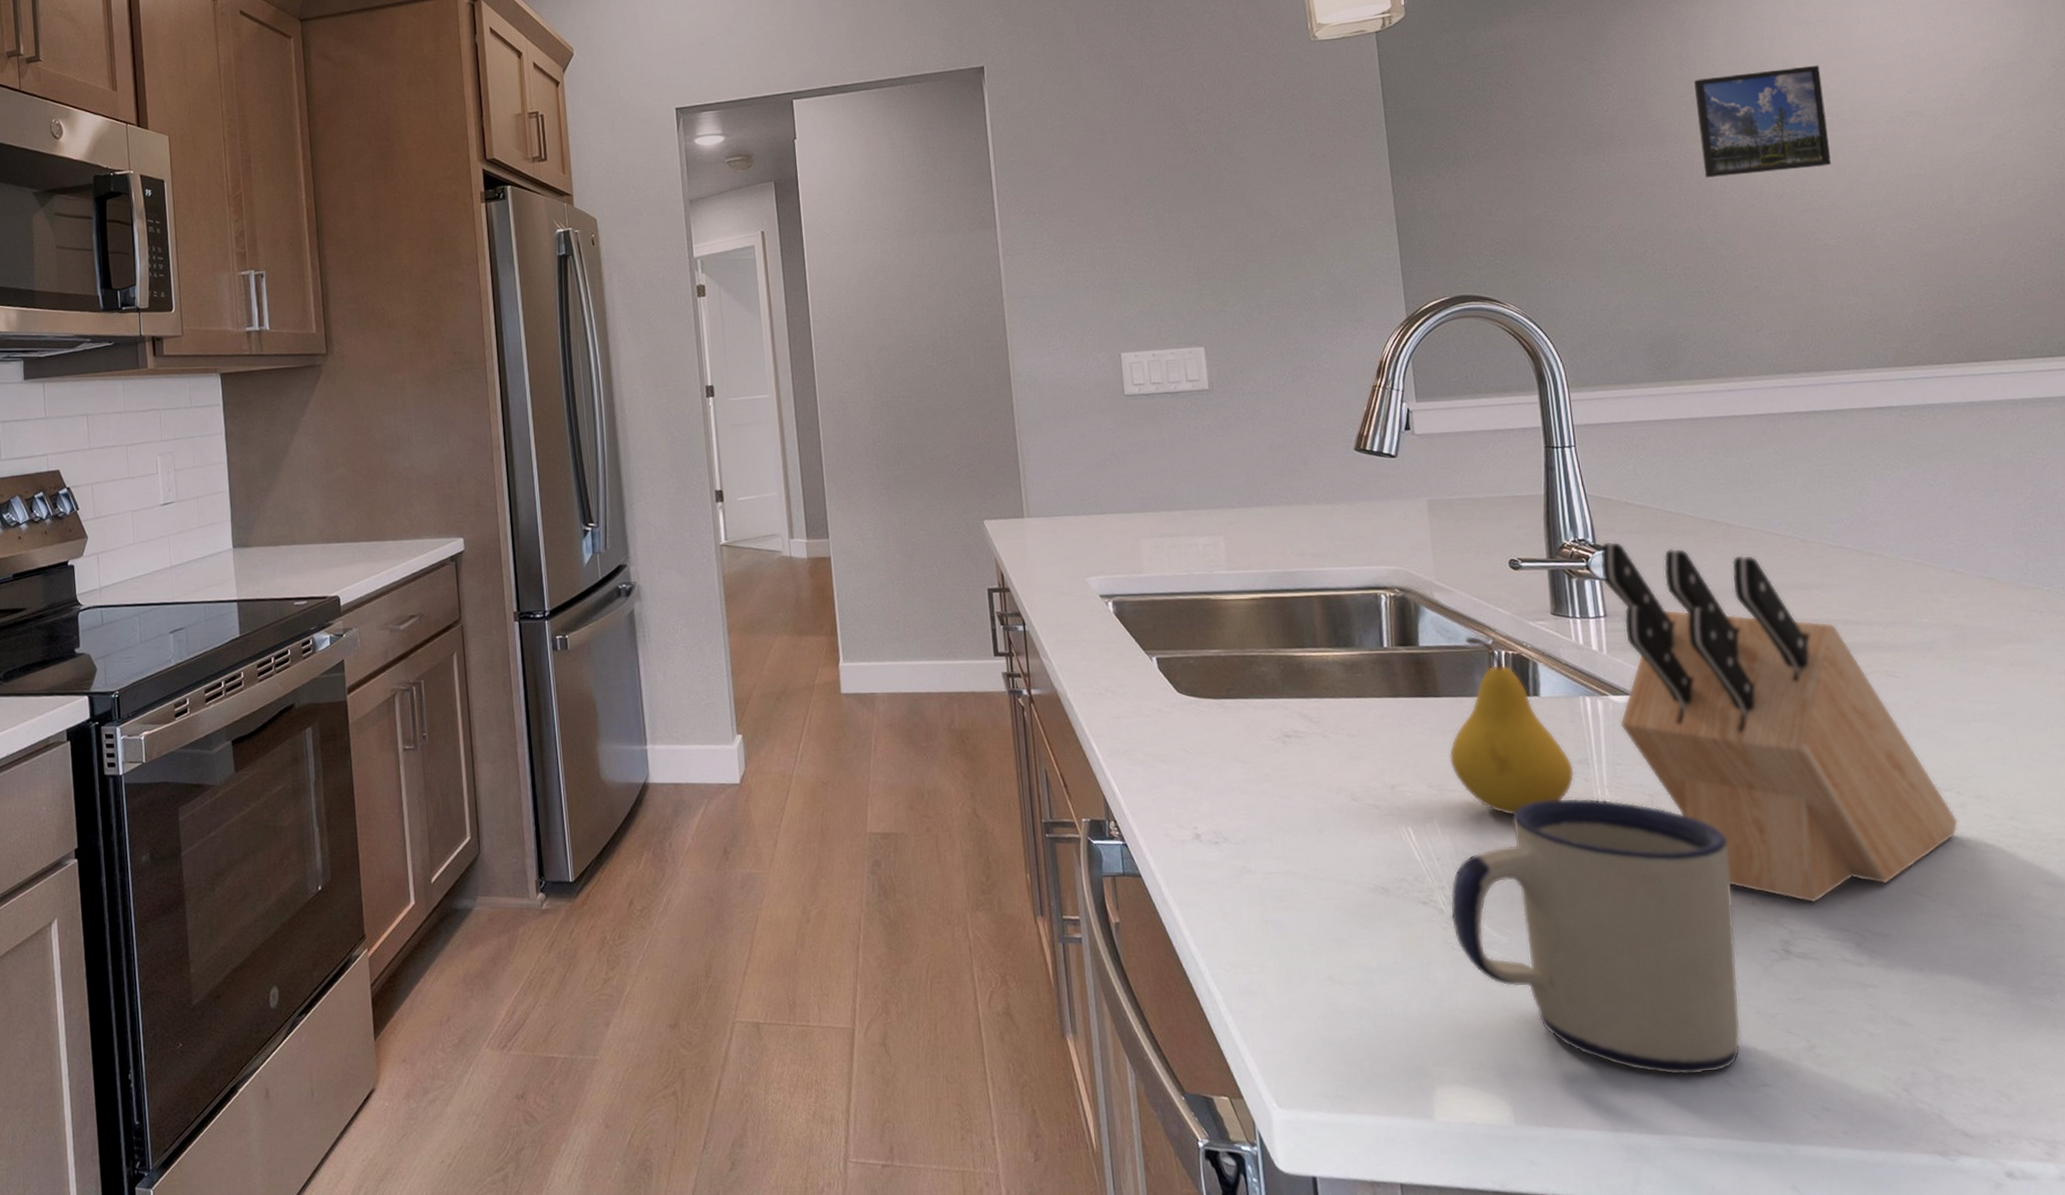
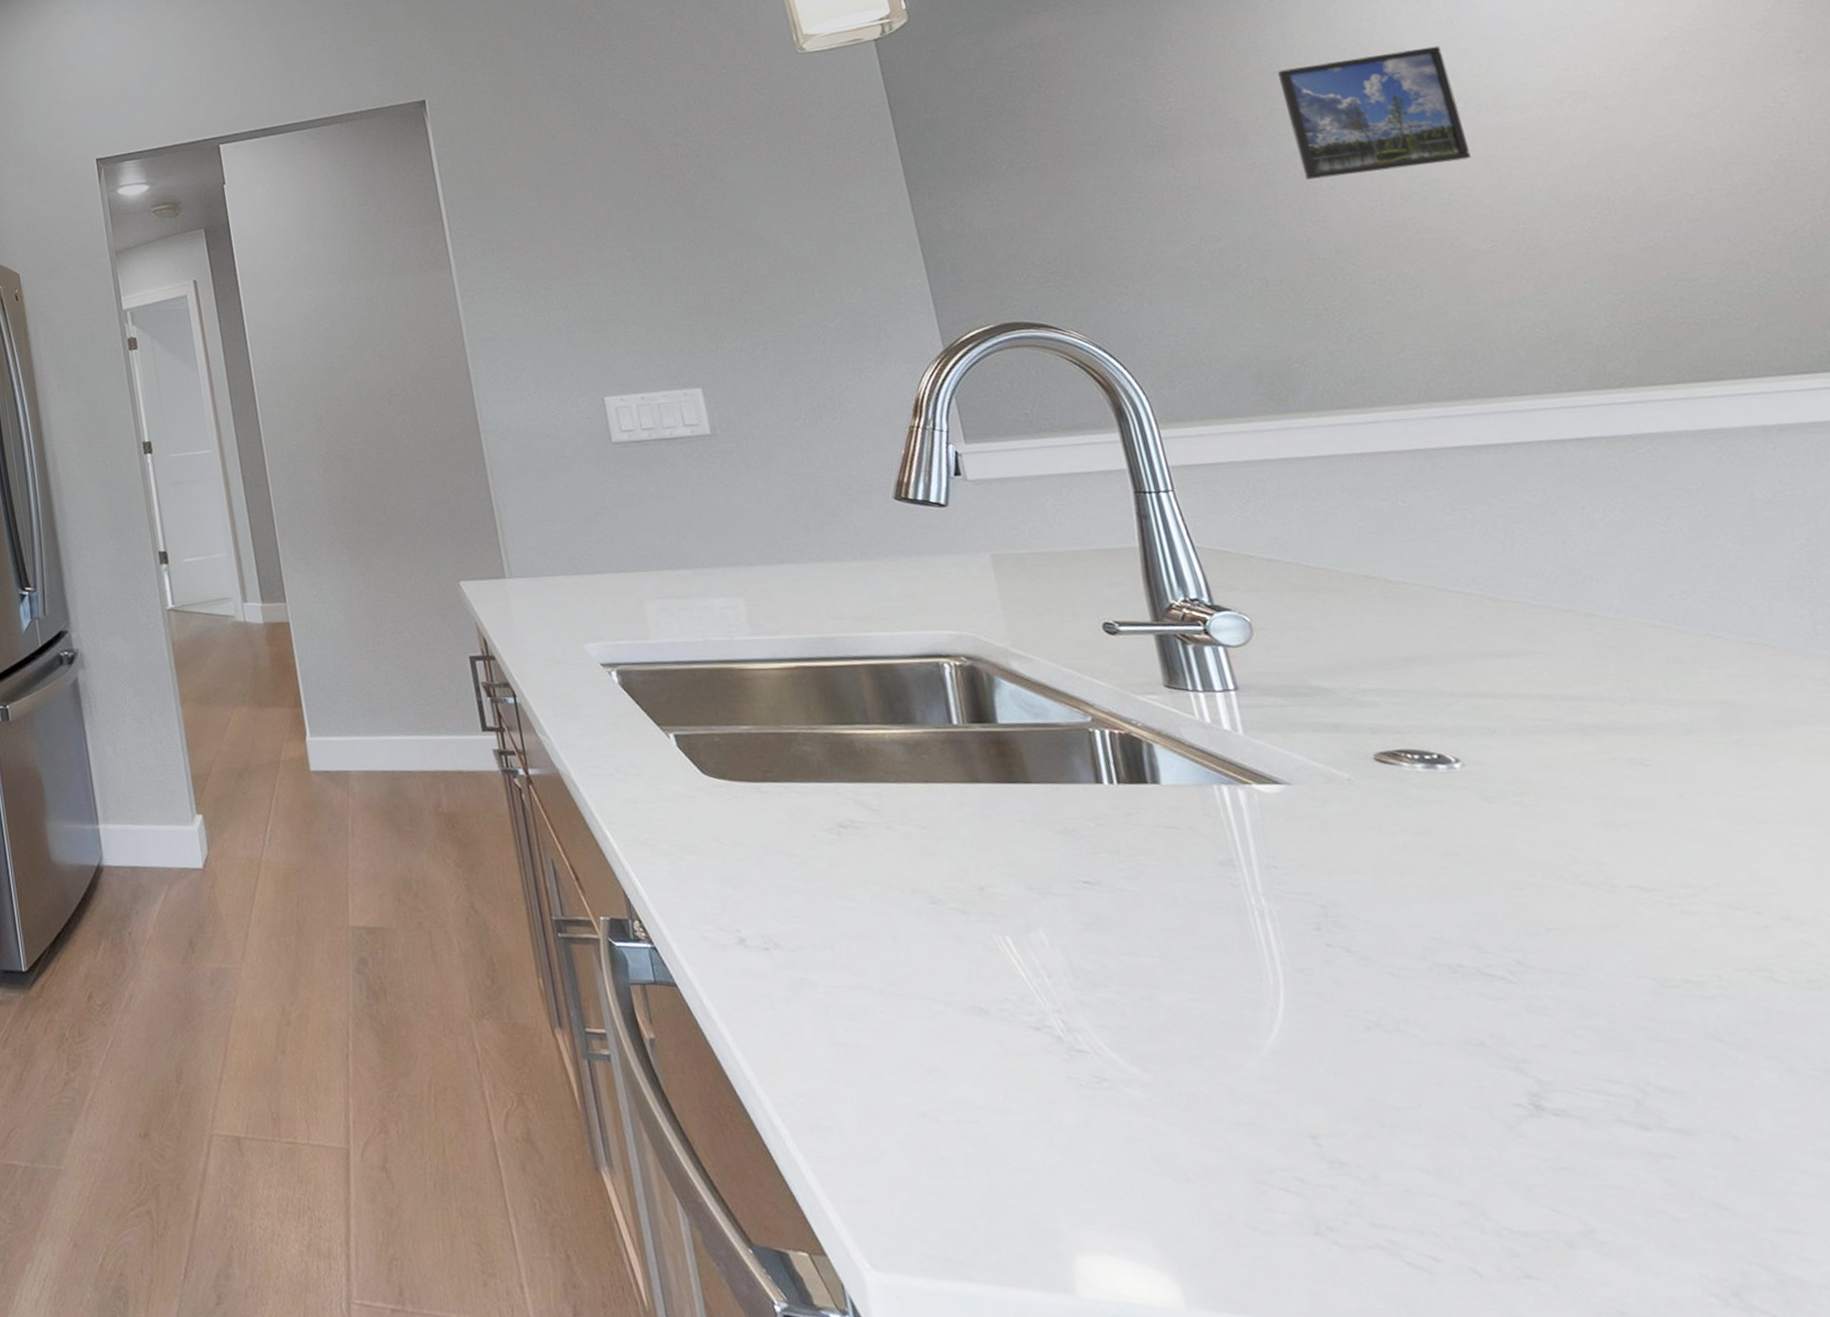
fruit: present [1448,636,1575,816] -> none [1049,711,1218,927]
mug: present [1450,797,1741,1075] -> none [1069,906,1488,1258]
knife block: present [1600,541,1959,903] -> none [1219,600,1764,1047]

